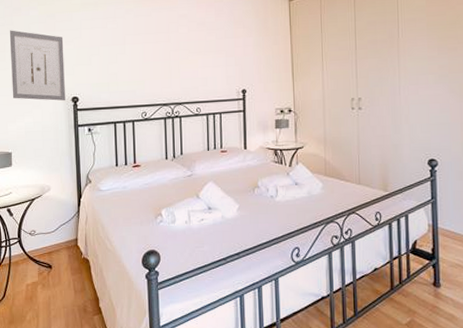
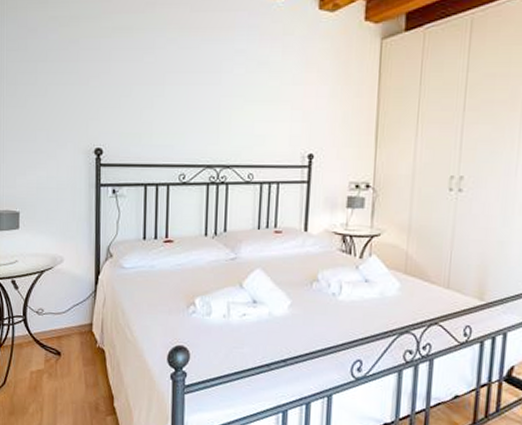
wall art: present [9,30,65,101] -> none [22,57,88,152]

